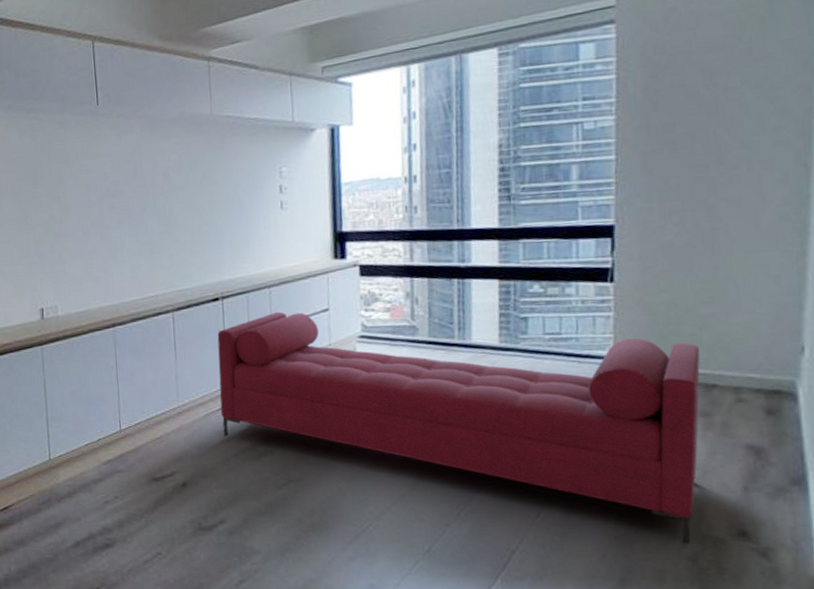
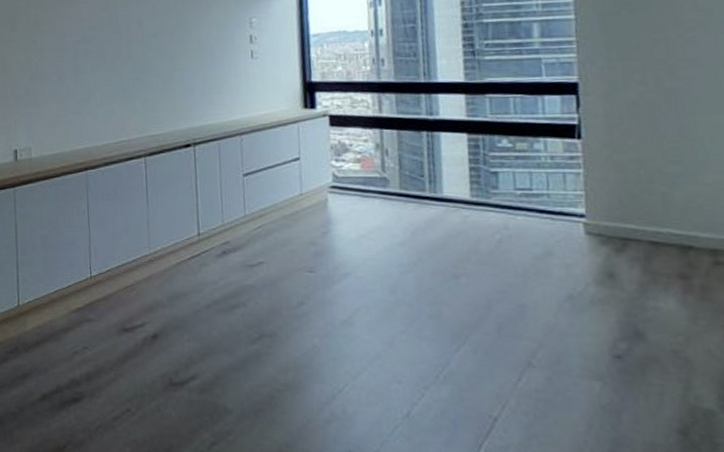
sofa: present [217,311,700,544] -> none [189,159,680,416]

